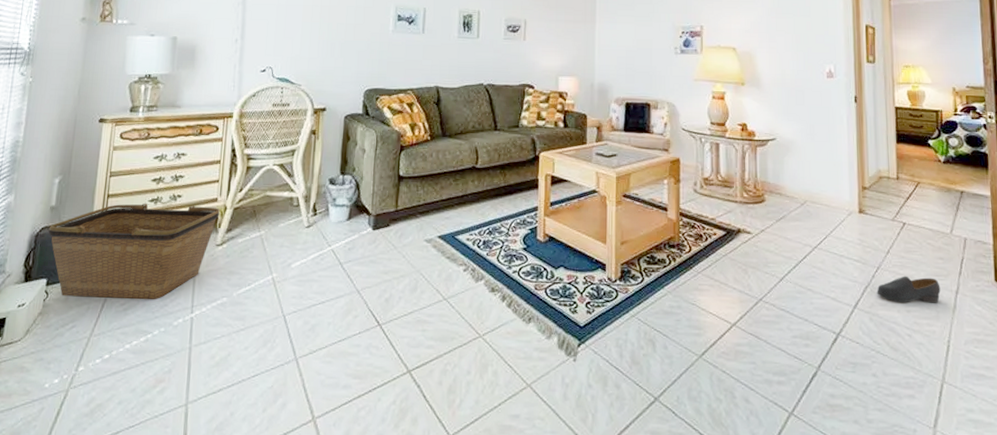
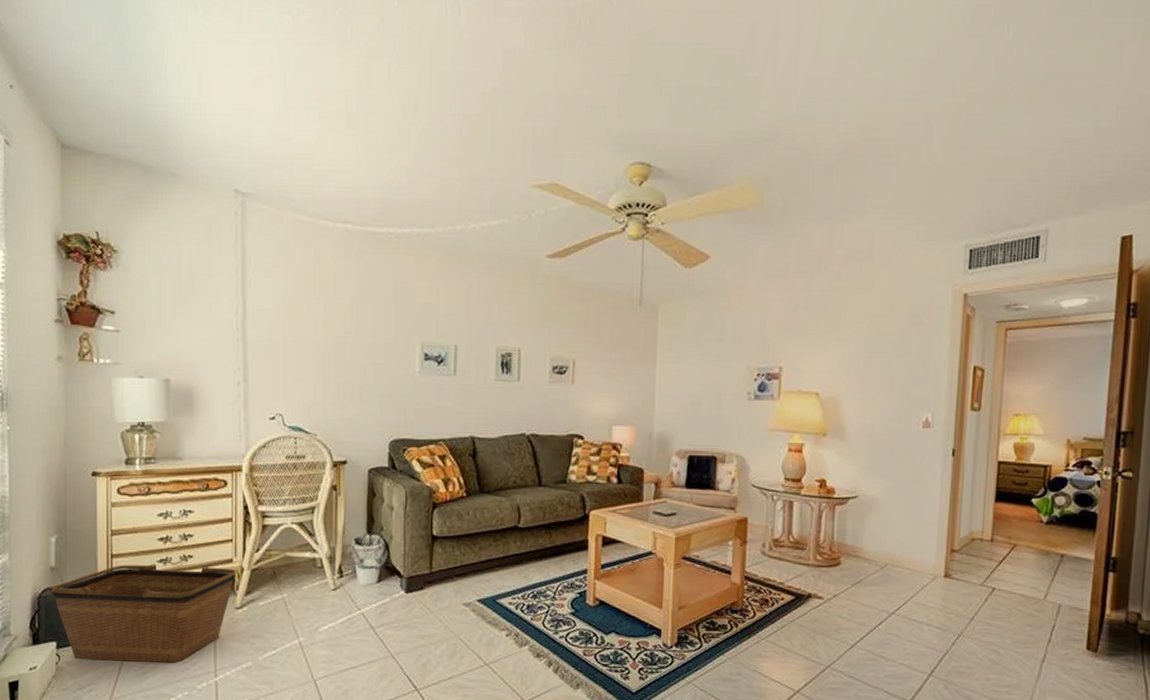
shoe: present [876,276,941,304] -> none [955,643,1026,672]

